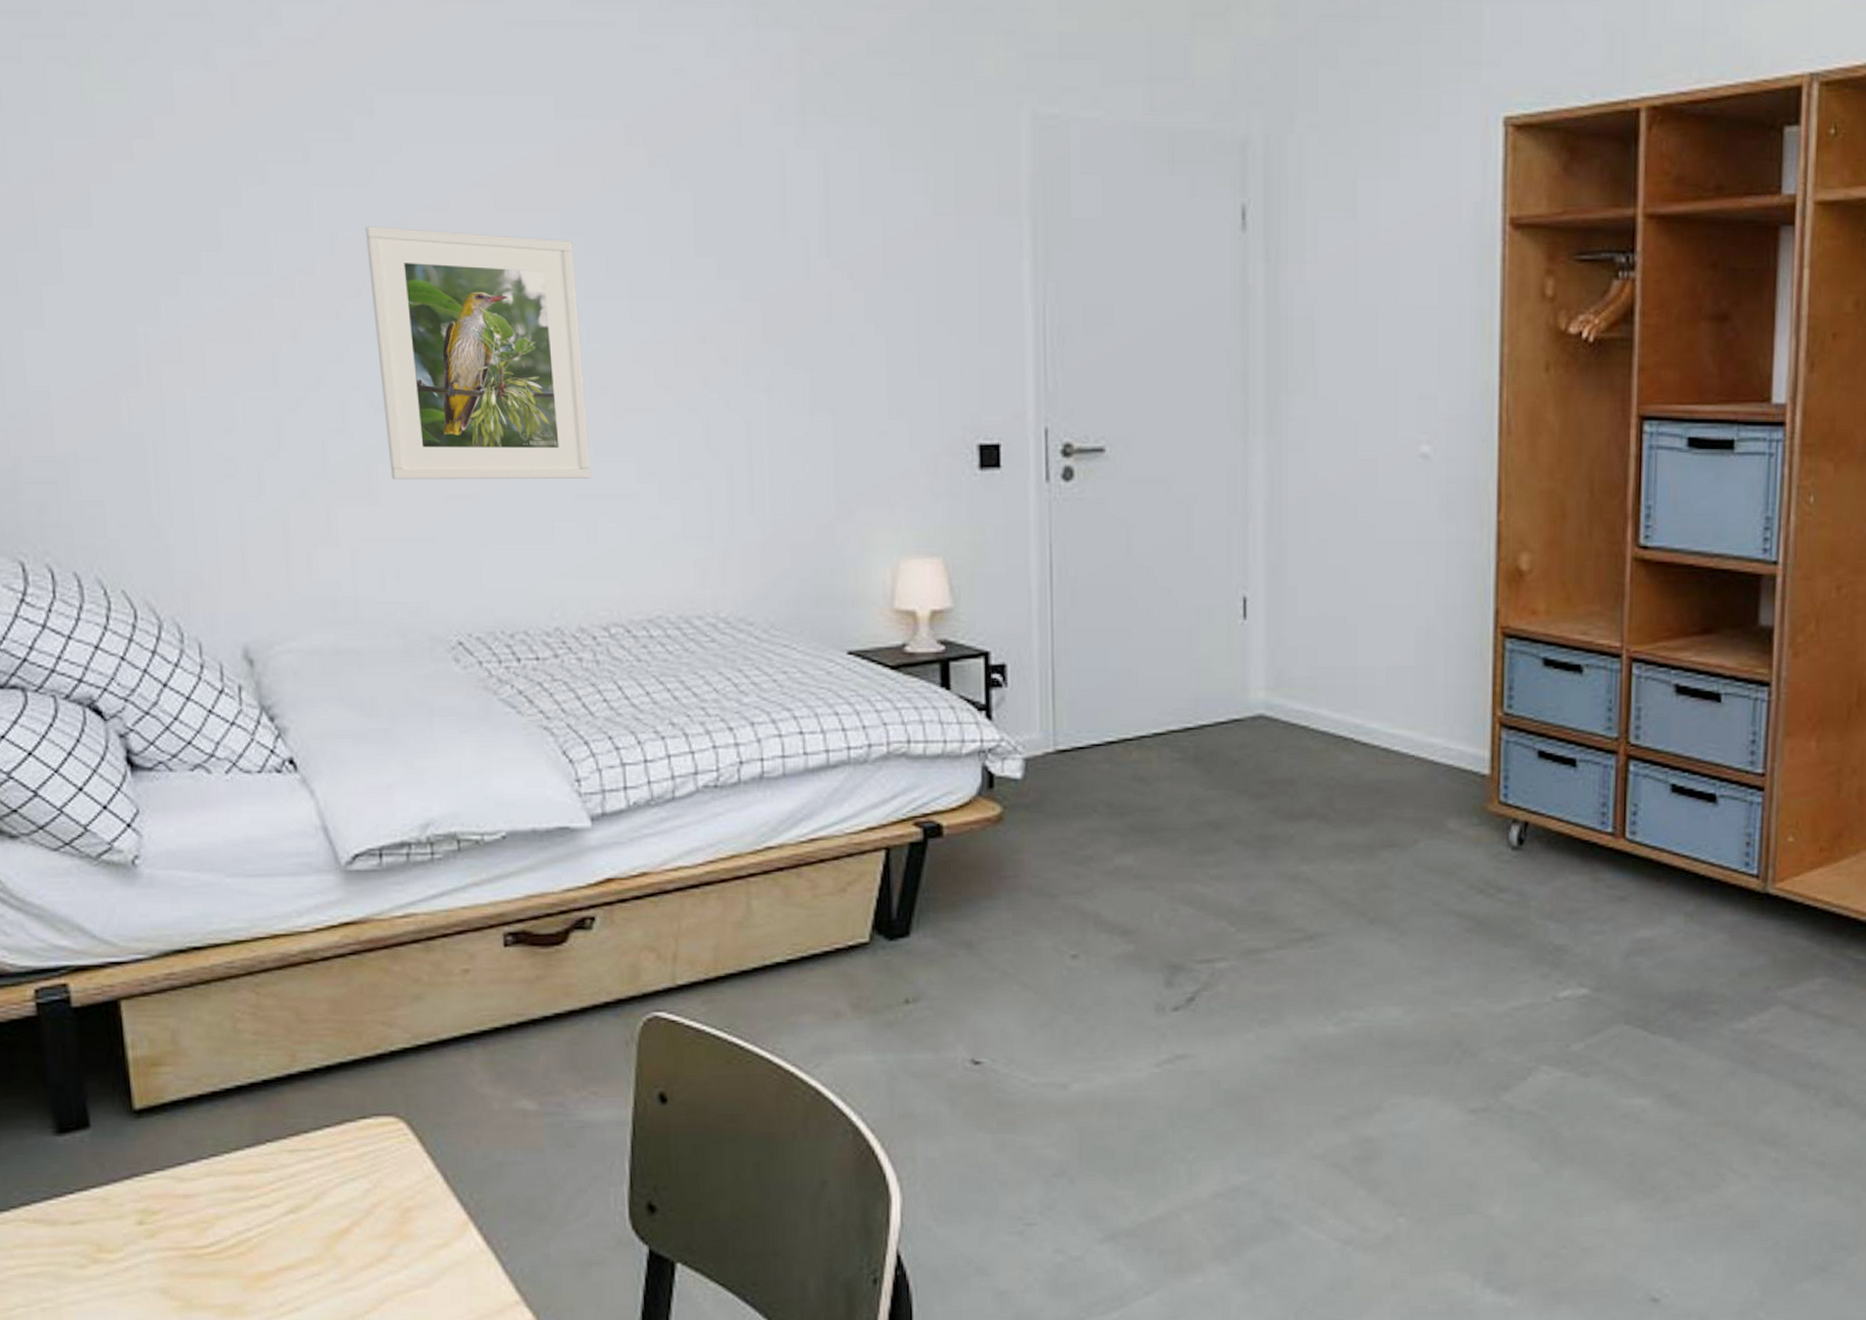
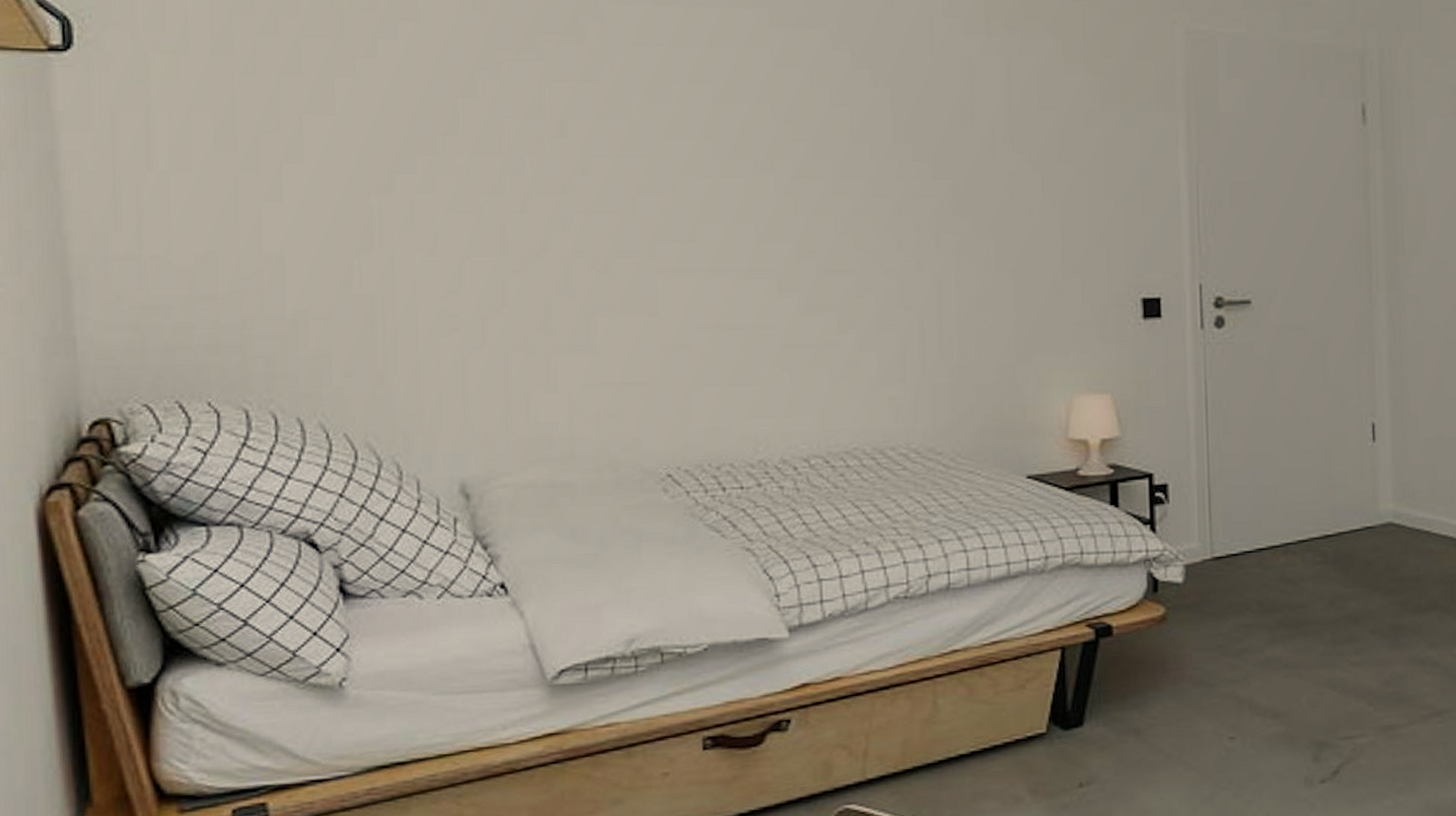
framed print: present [365,226,592,480] -> none [593,115,796,332]

